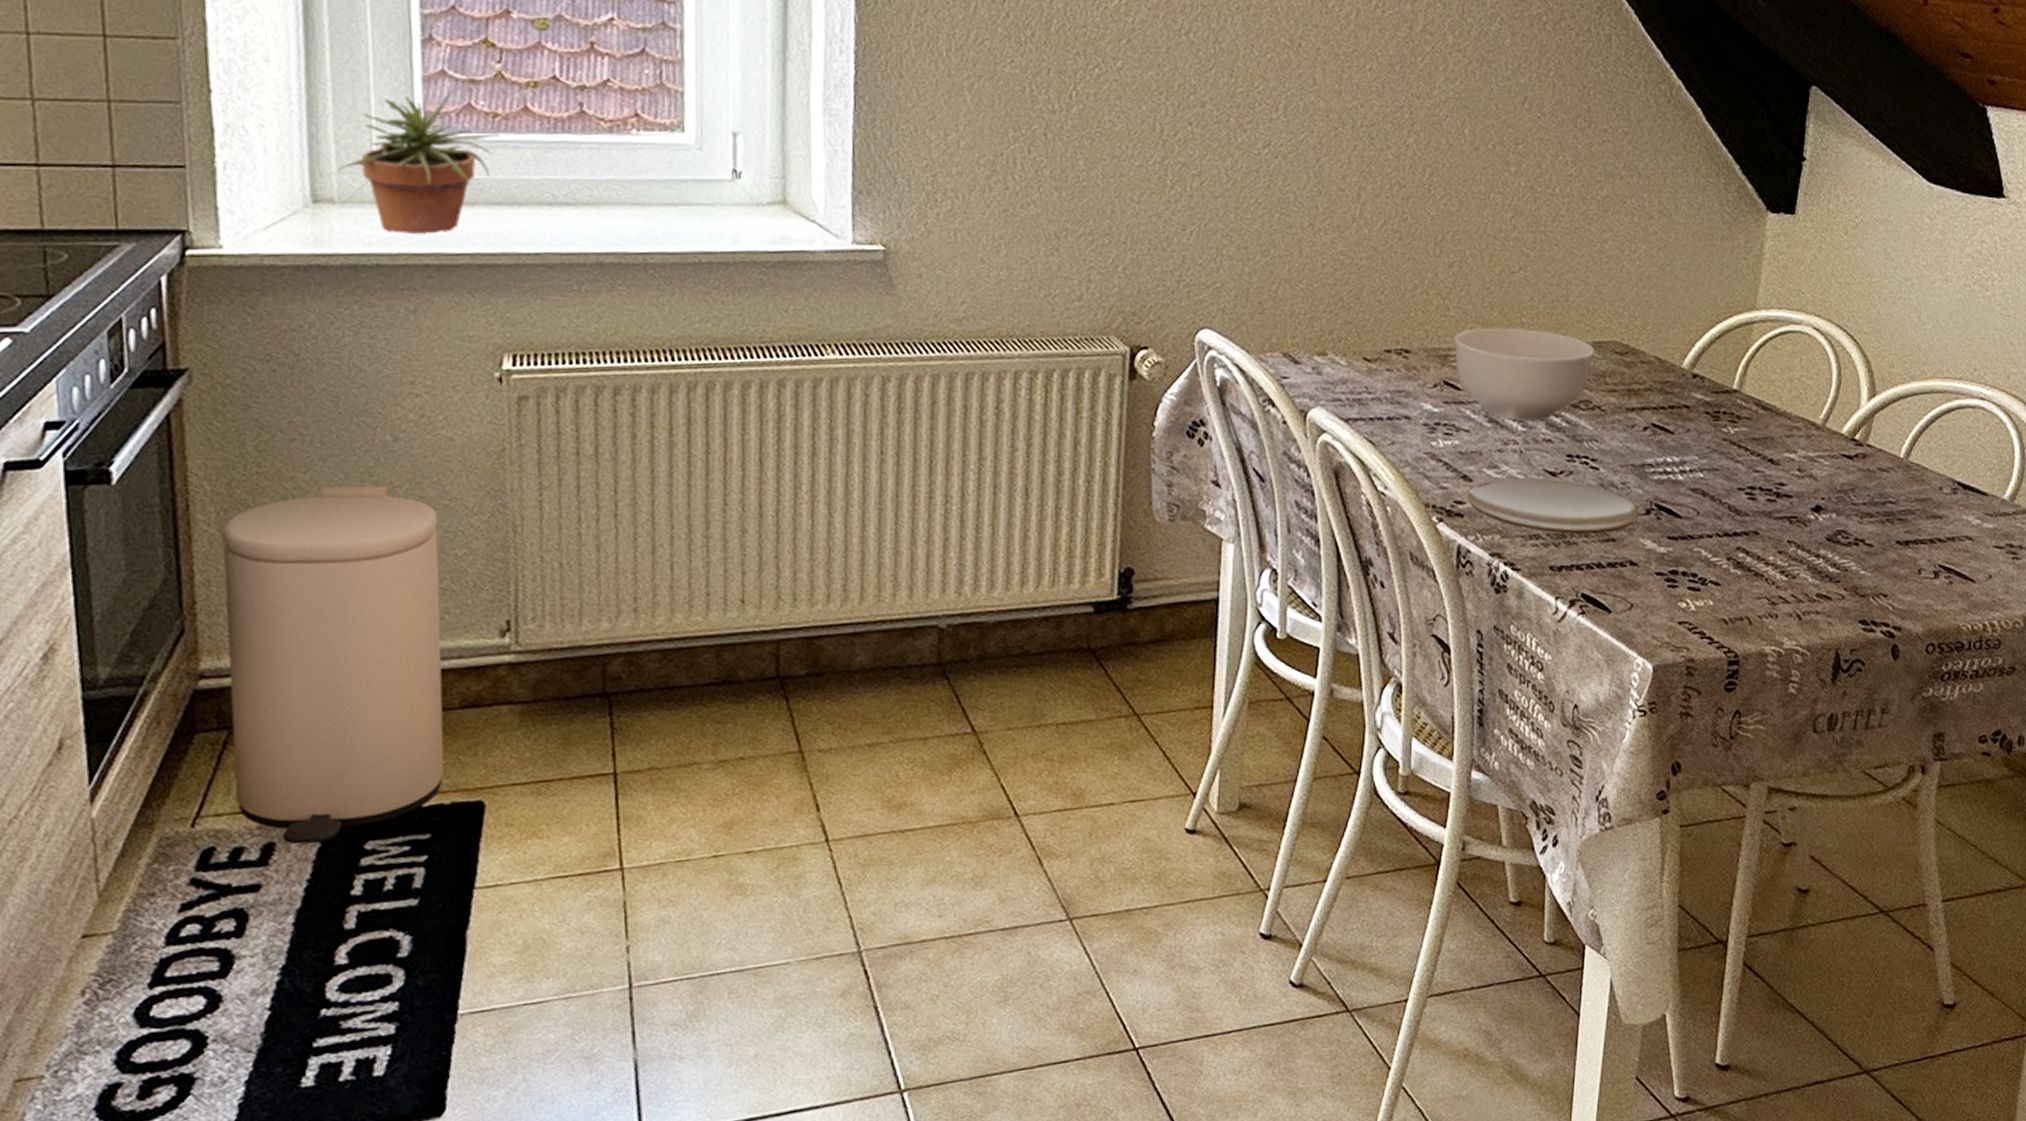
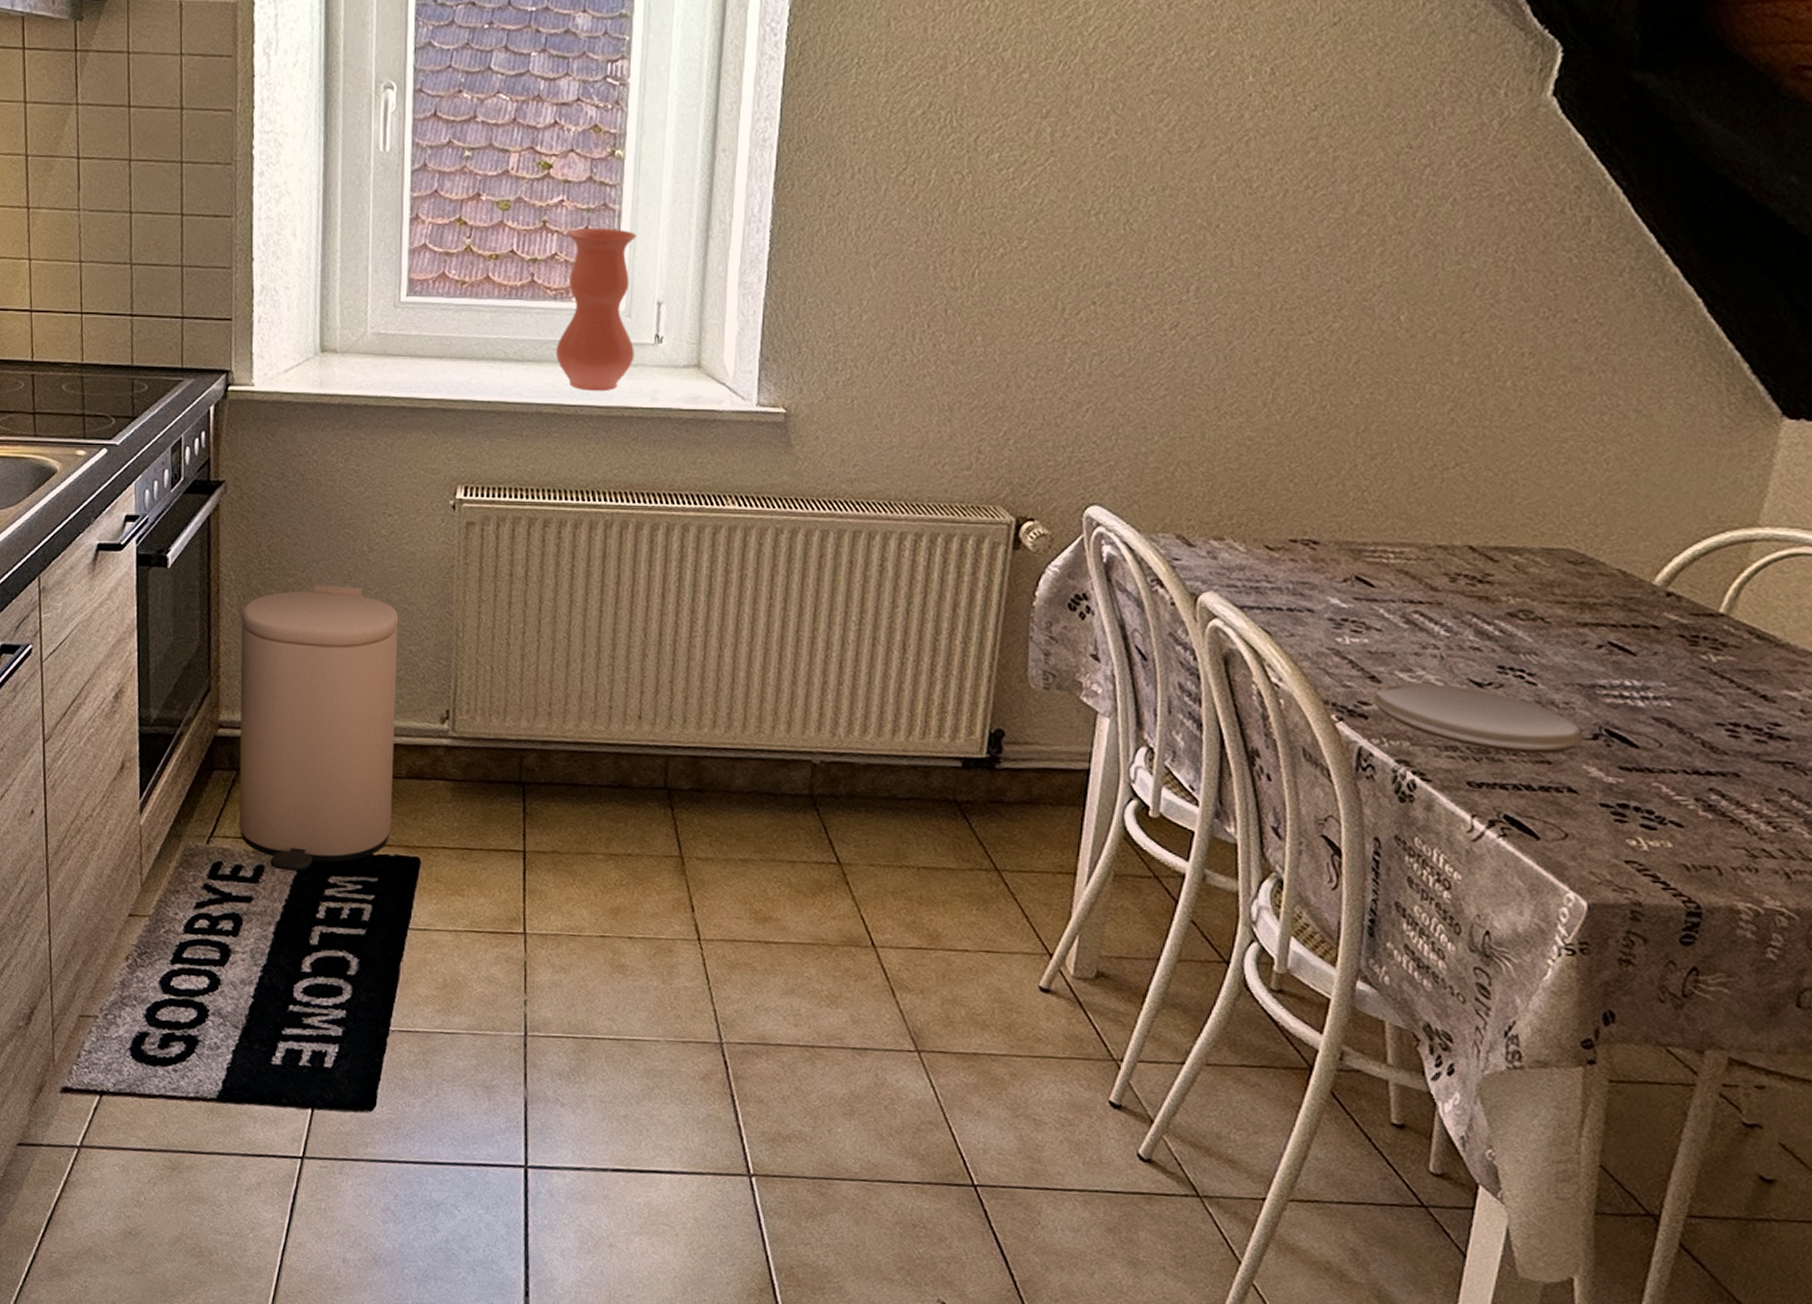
potted plant: present [336,91,499,235] -> none [340,262,466,382]
vase: none [615,49,710,236] -> present [555,227,637,392]
bowl: present [1454,327,1594,422] -> none [1370,524,1541,628]

